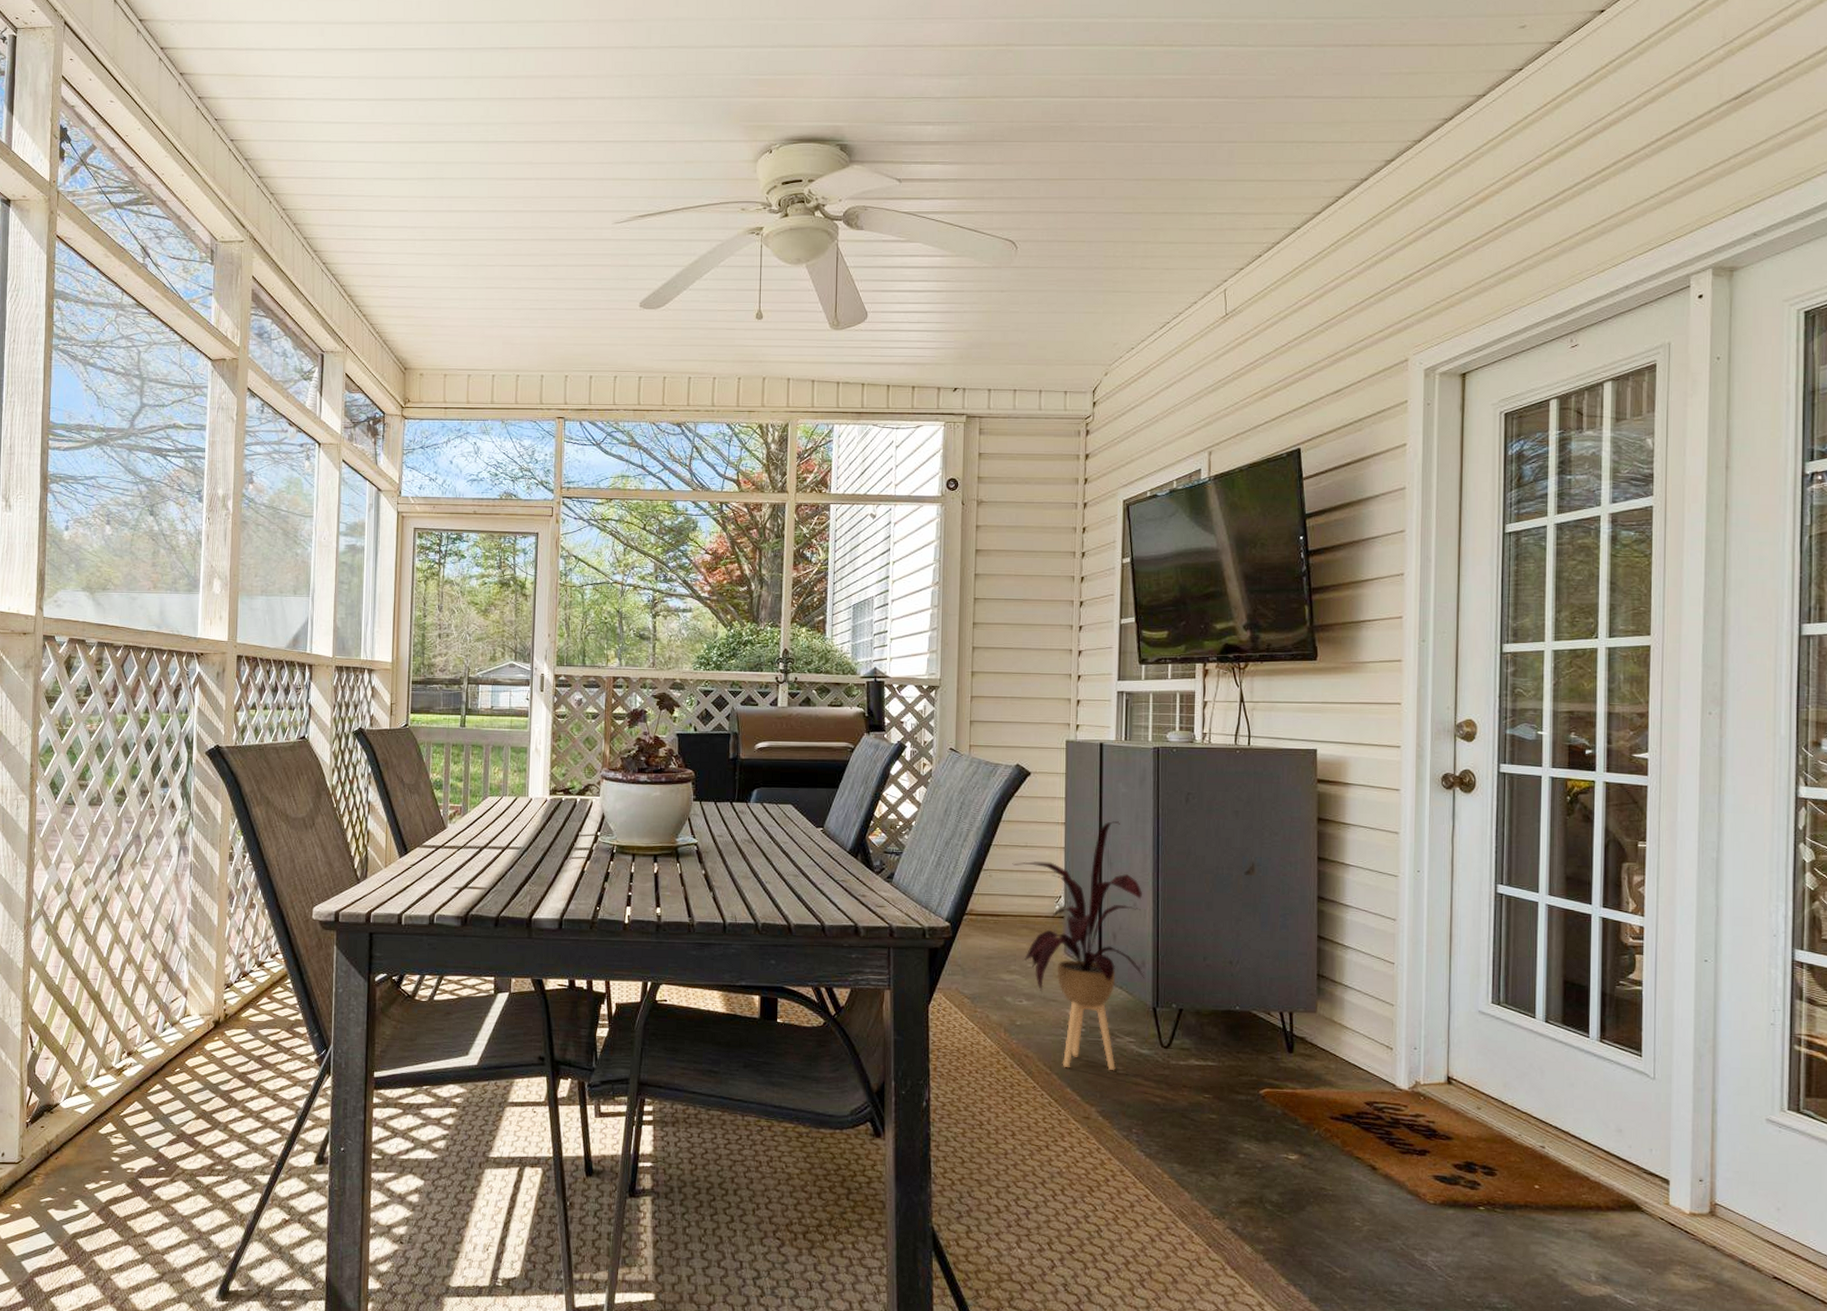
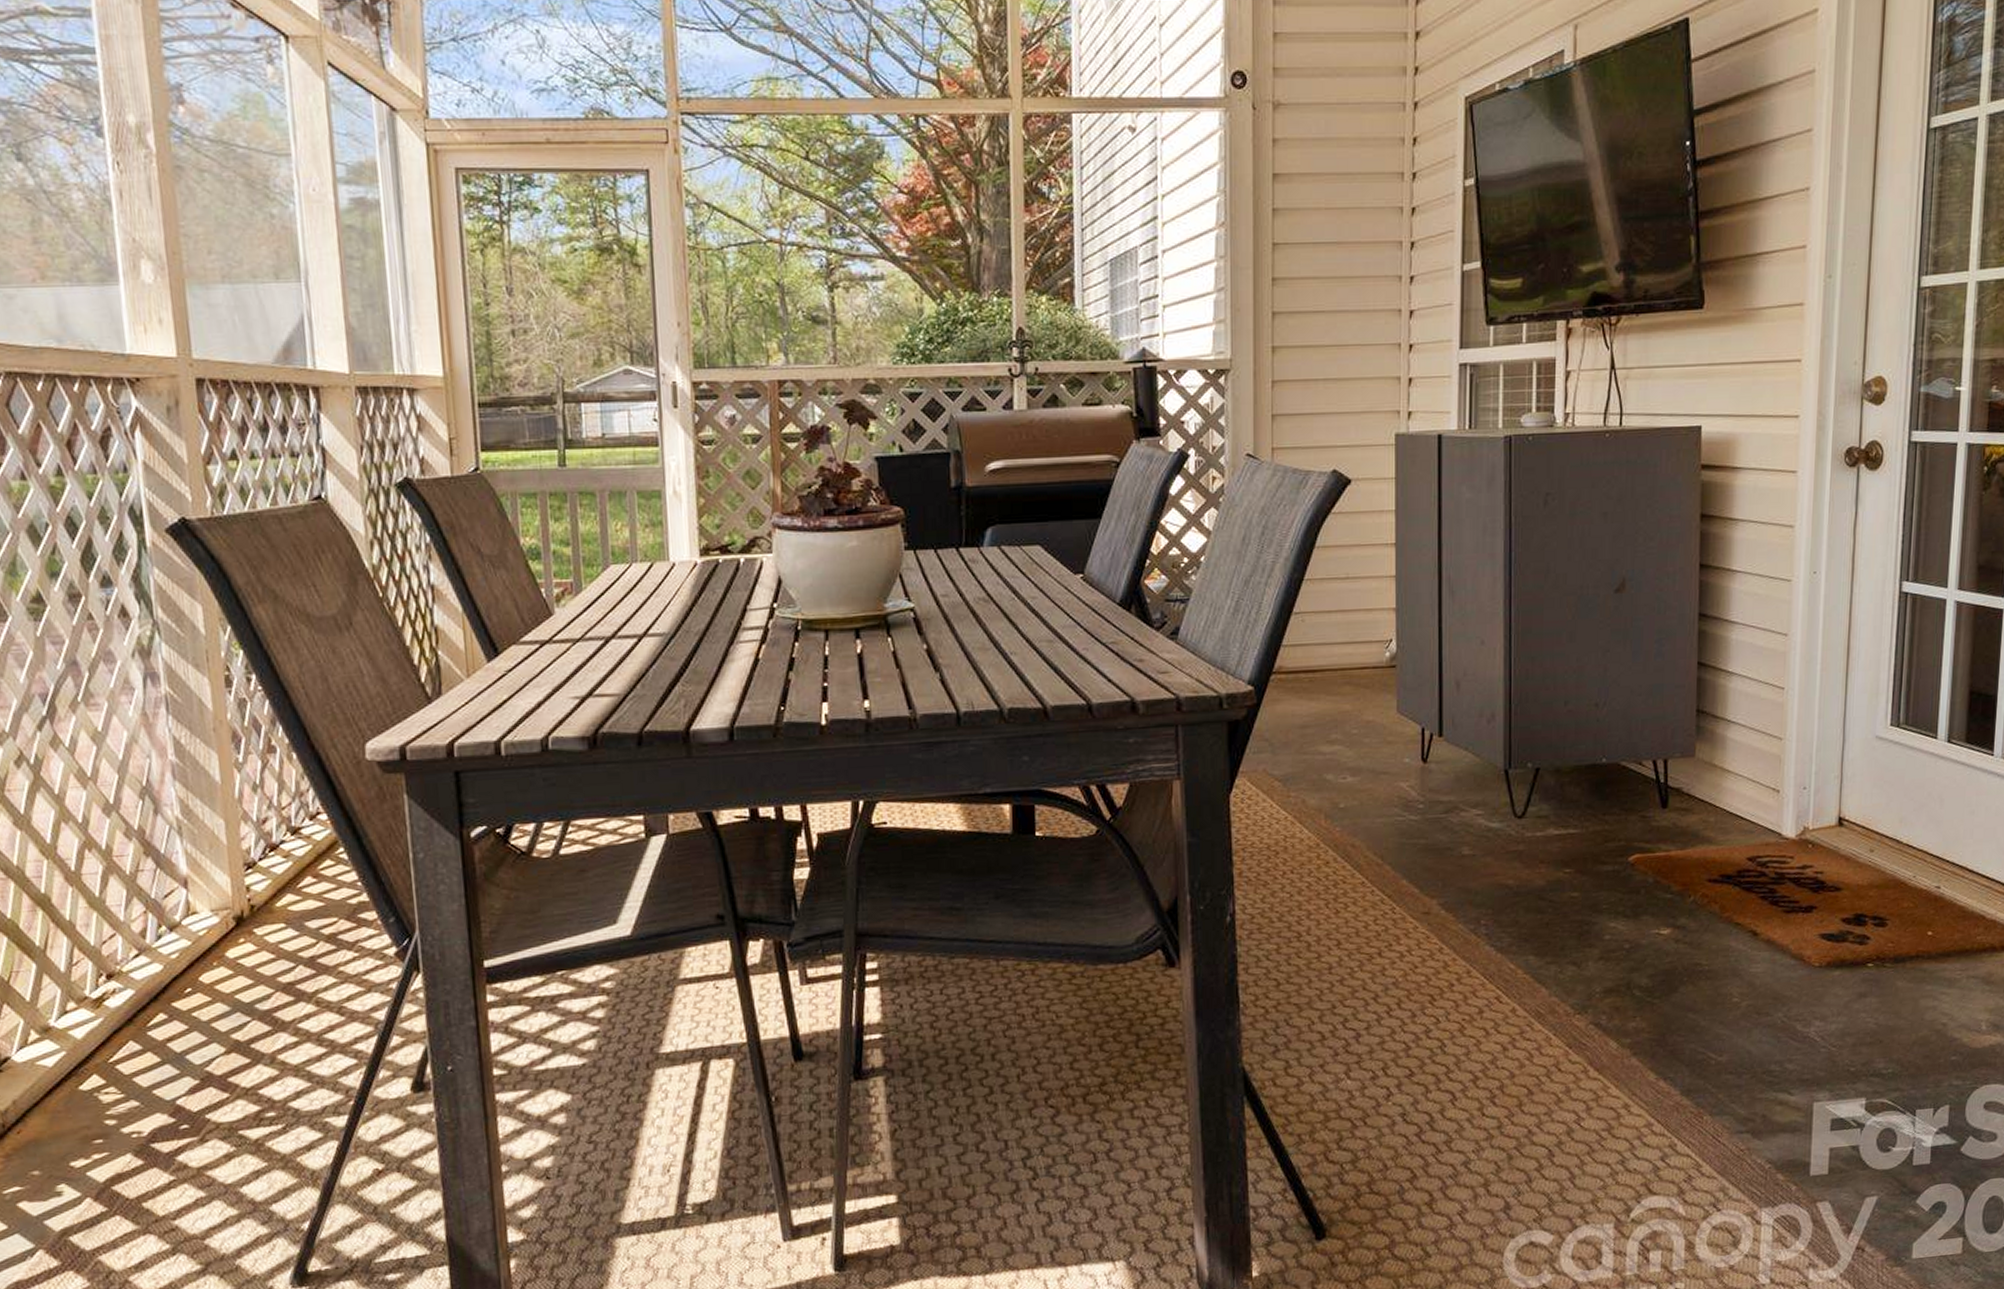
house plant: present [1012,821,1145,1070] -> none [1330,537,1495,855]

